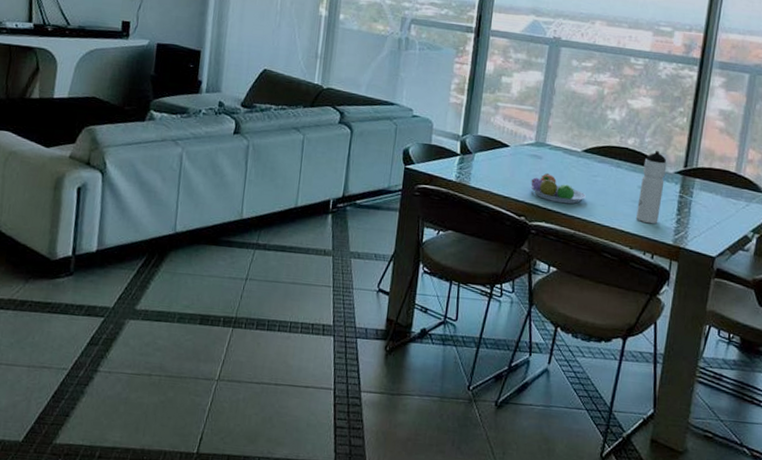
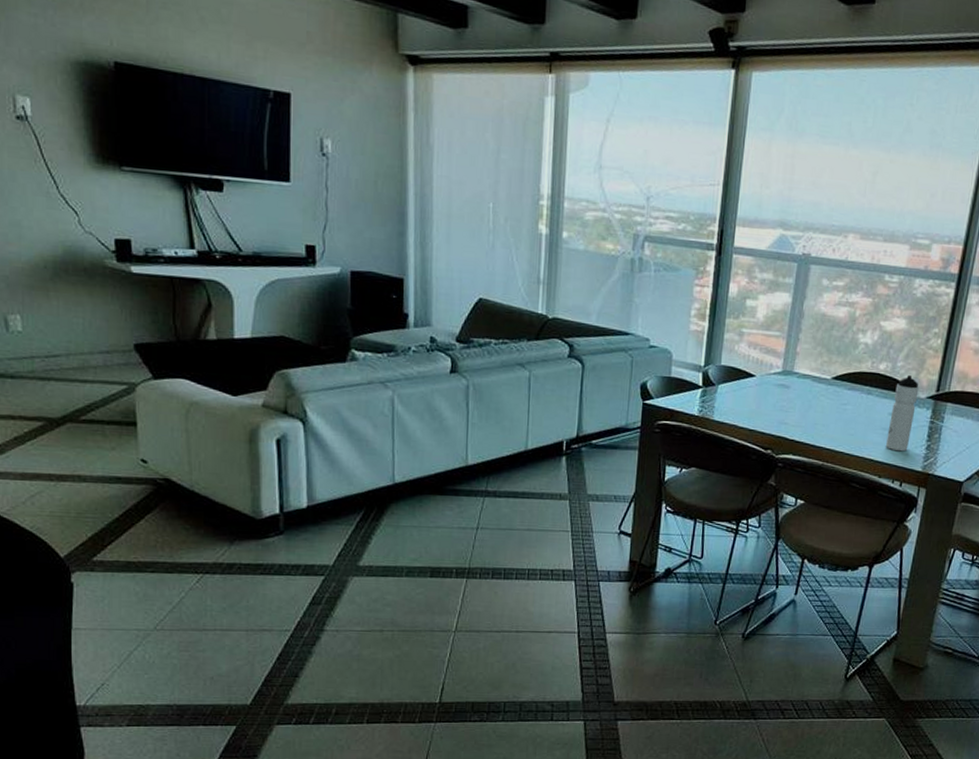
fruit bowl: present [530,173,586,204] -> none [777,404,835,435]

